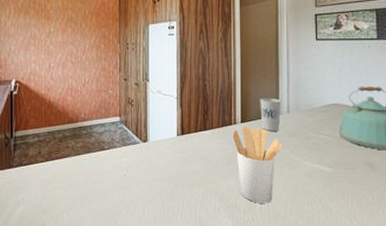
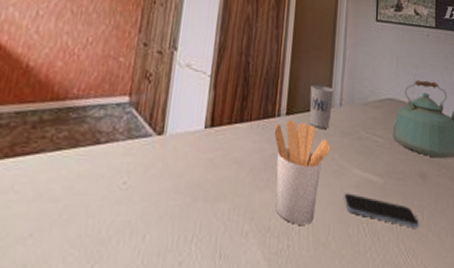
smartphone: none [297,180,370,207] -> present [344,193,420,228]

